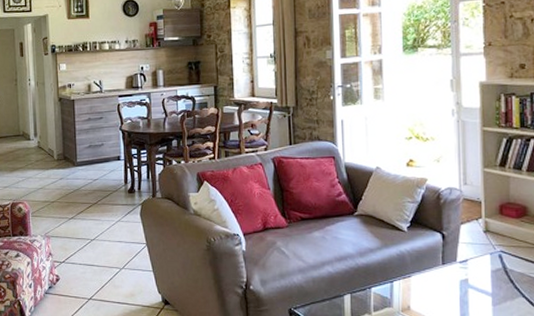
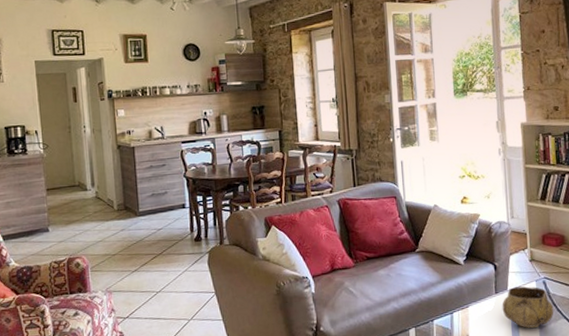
decorative bowl: none [449,259,511,304] -> present [502,286,554,328]

